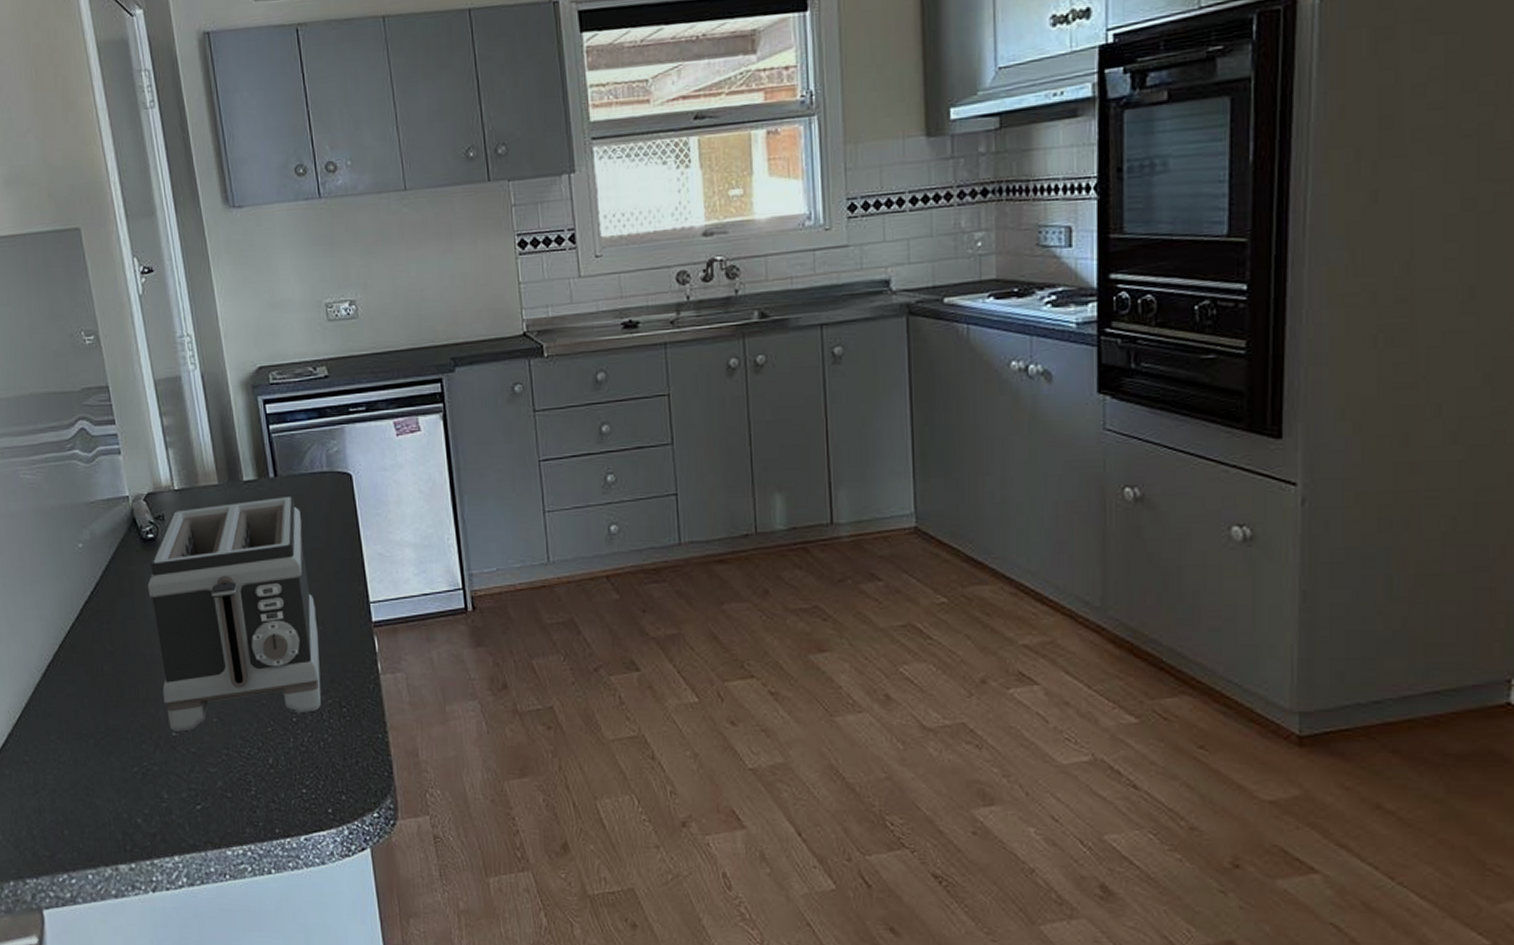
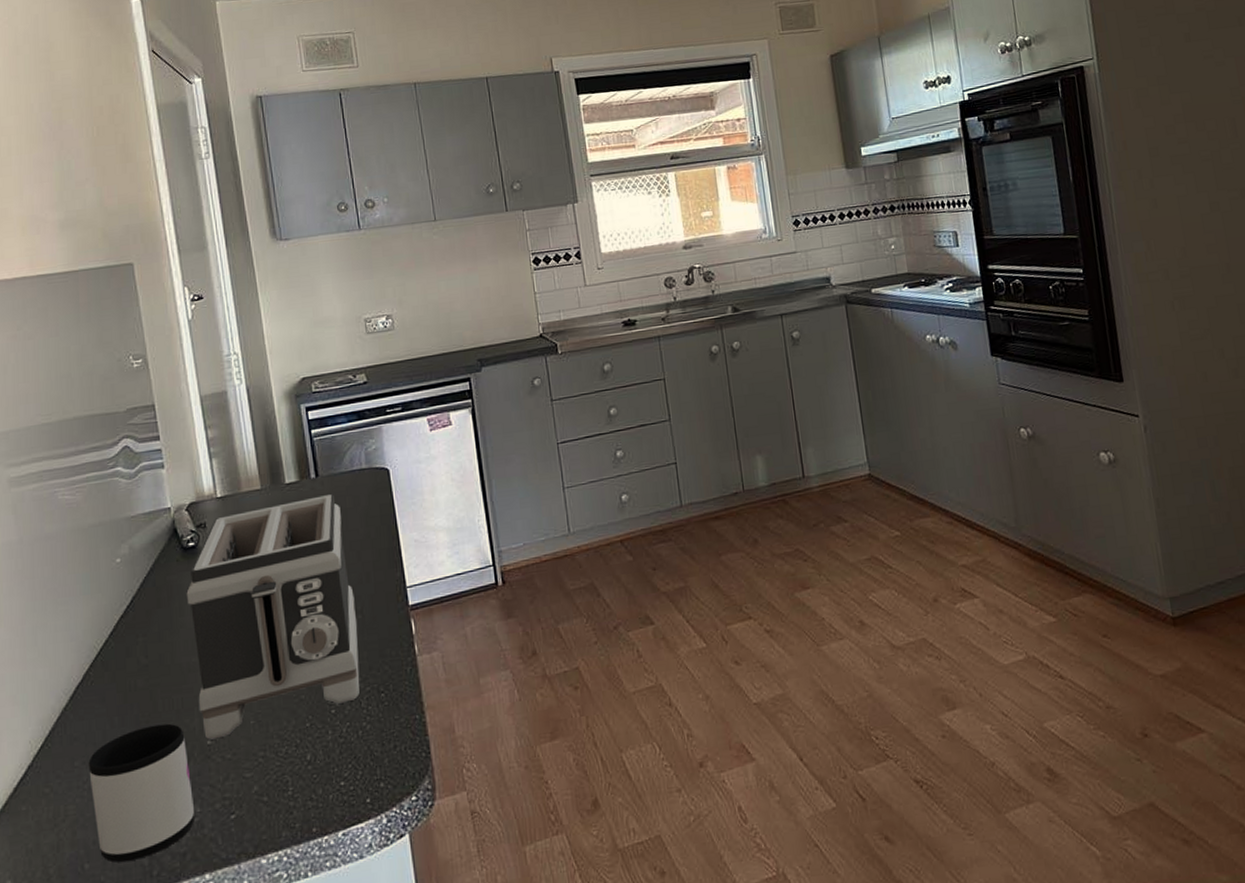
mug: none [62,711,164,834] -> present [88,723,196,863]

